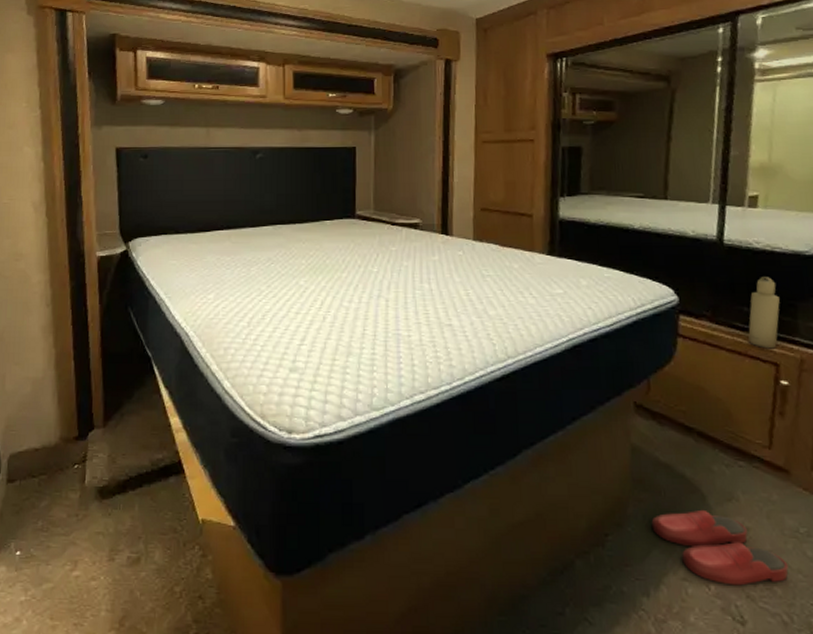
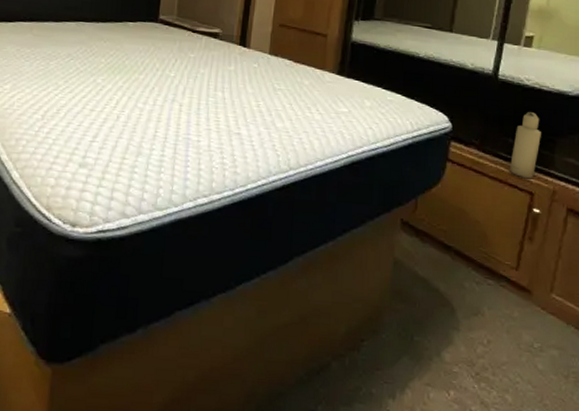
slippers: present [651,509,789,586] -> none [404,321,520,393]

